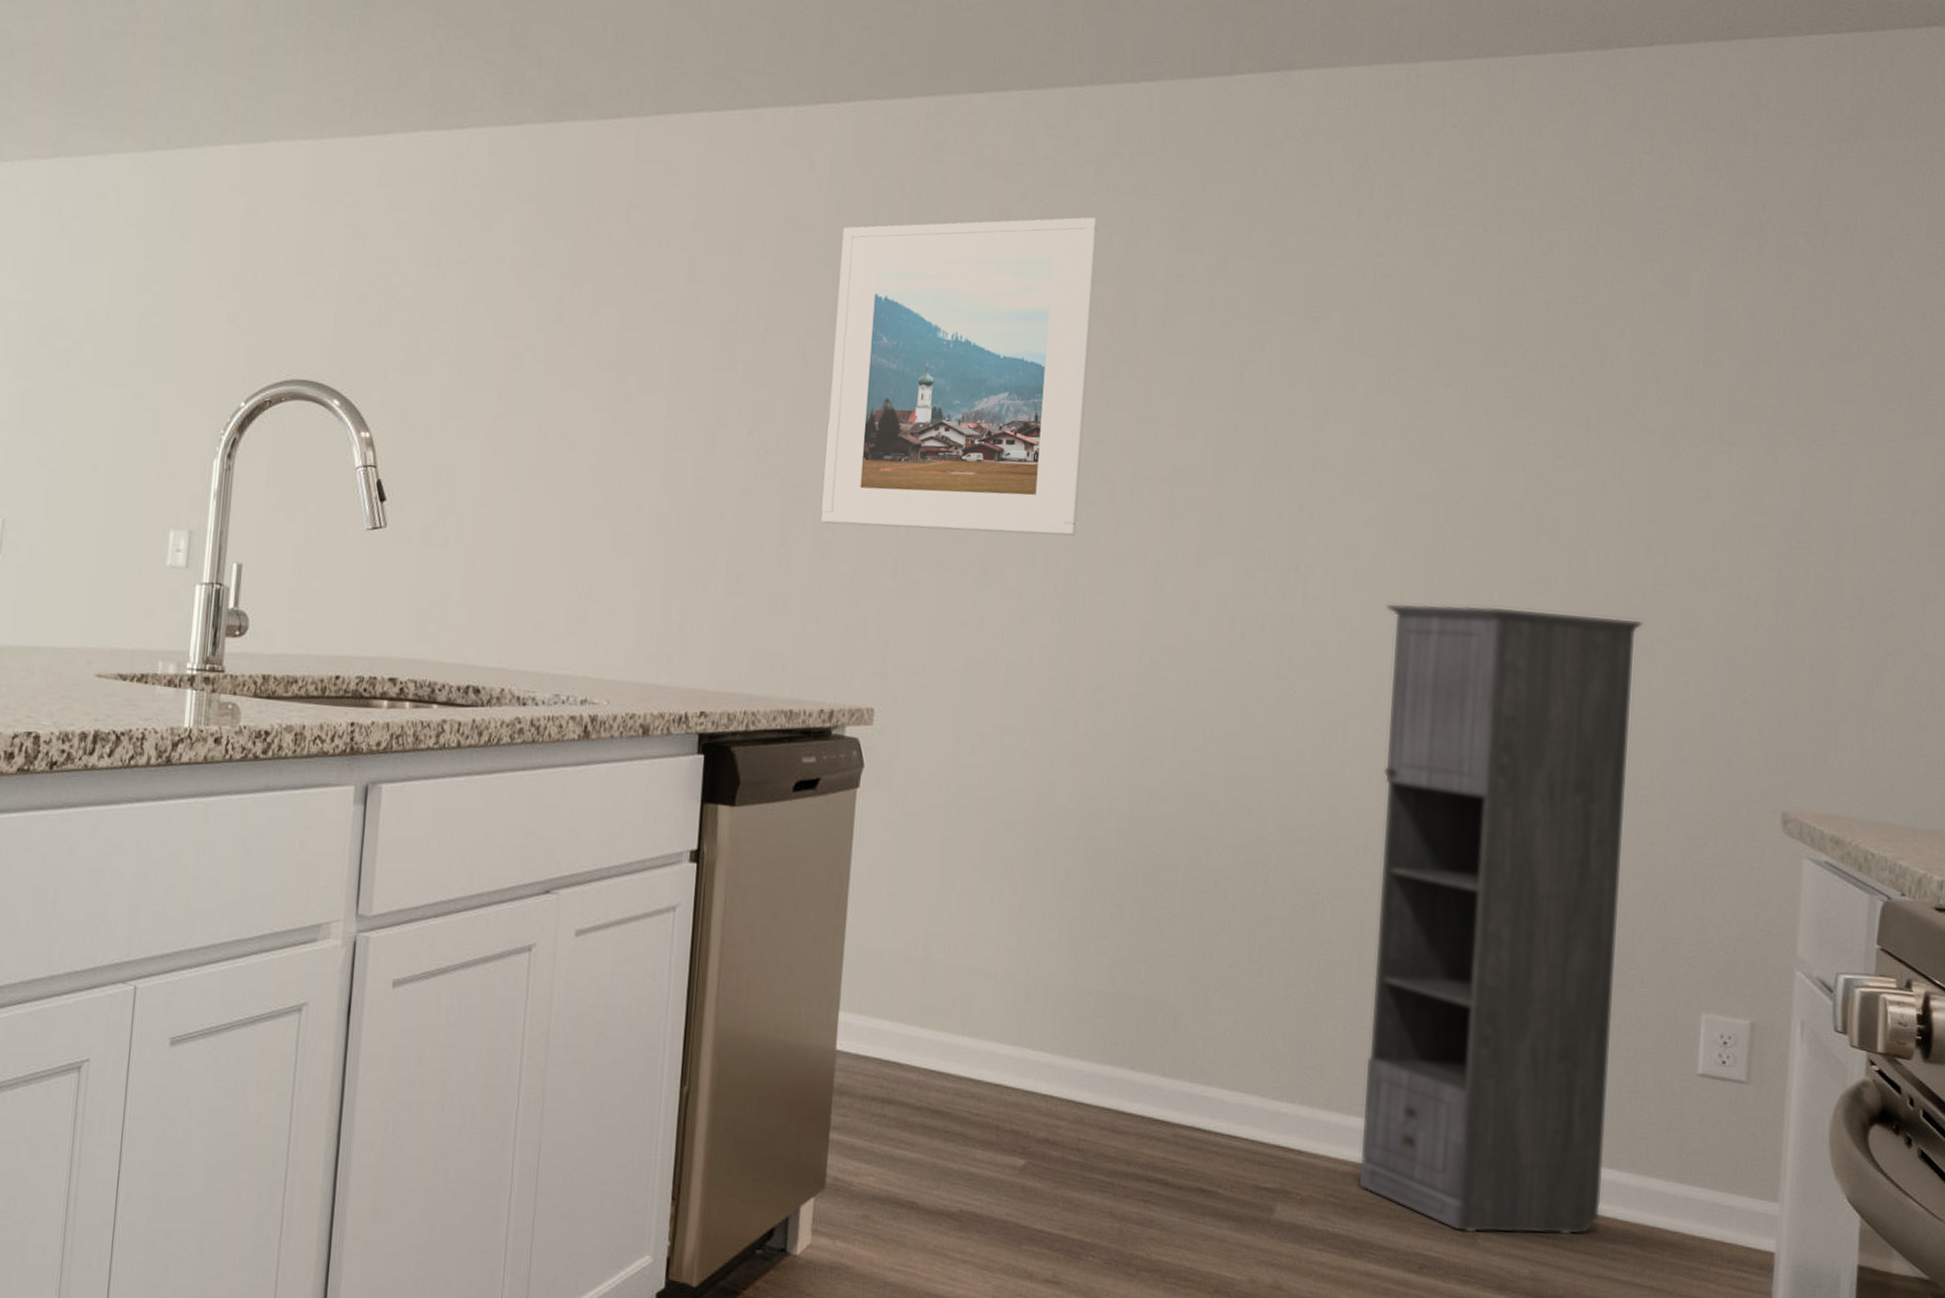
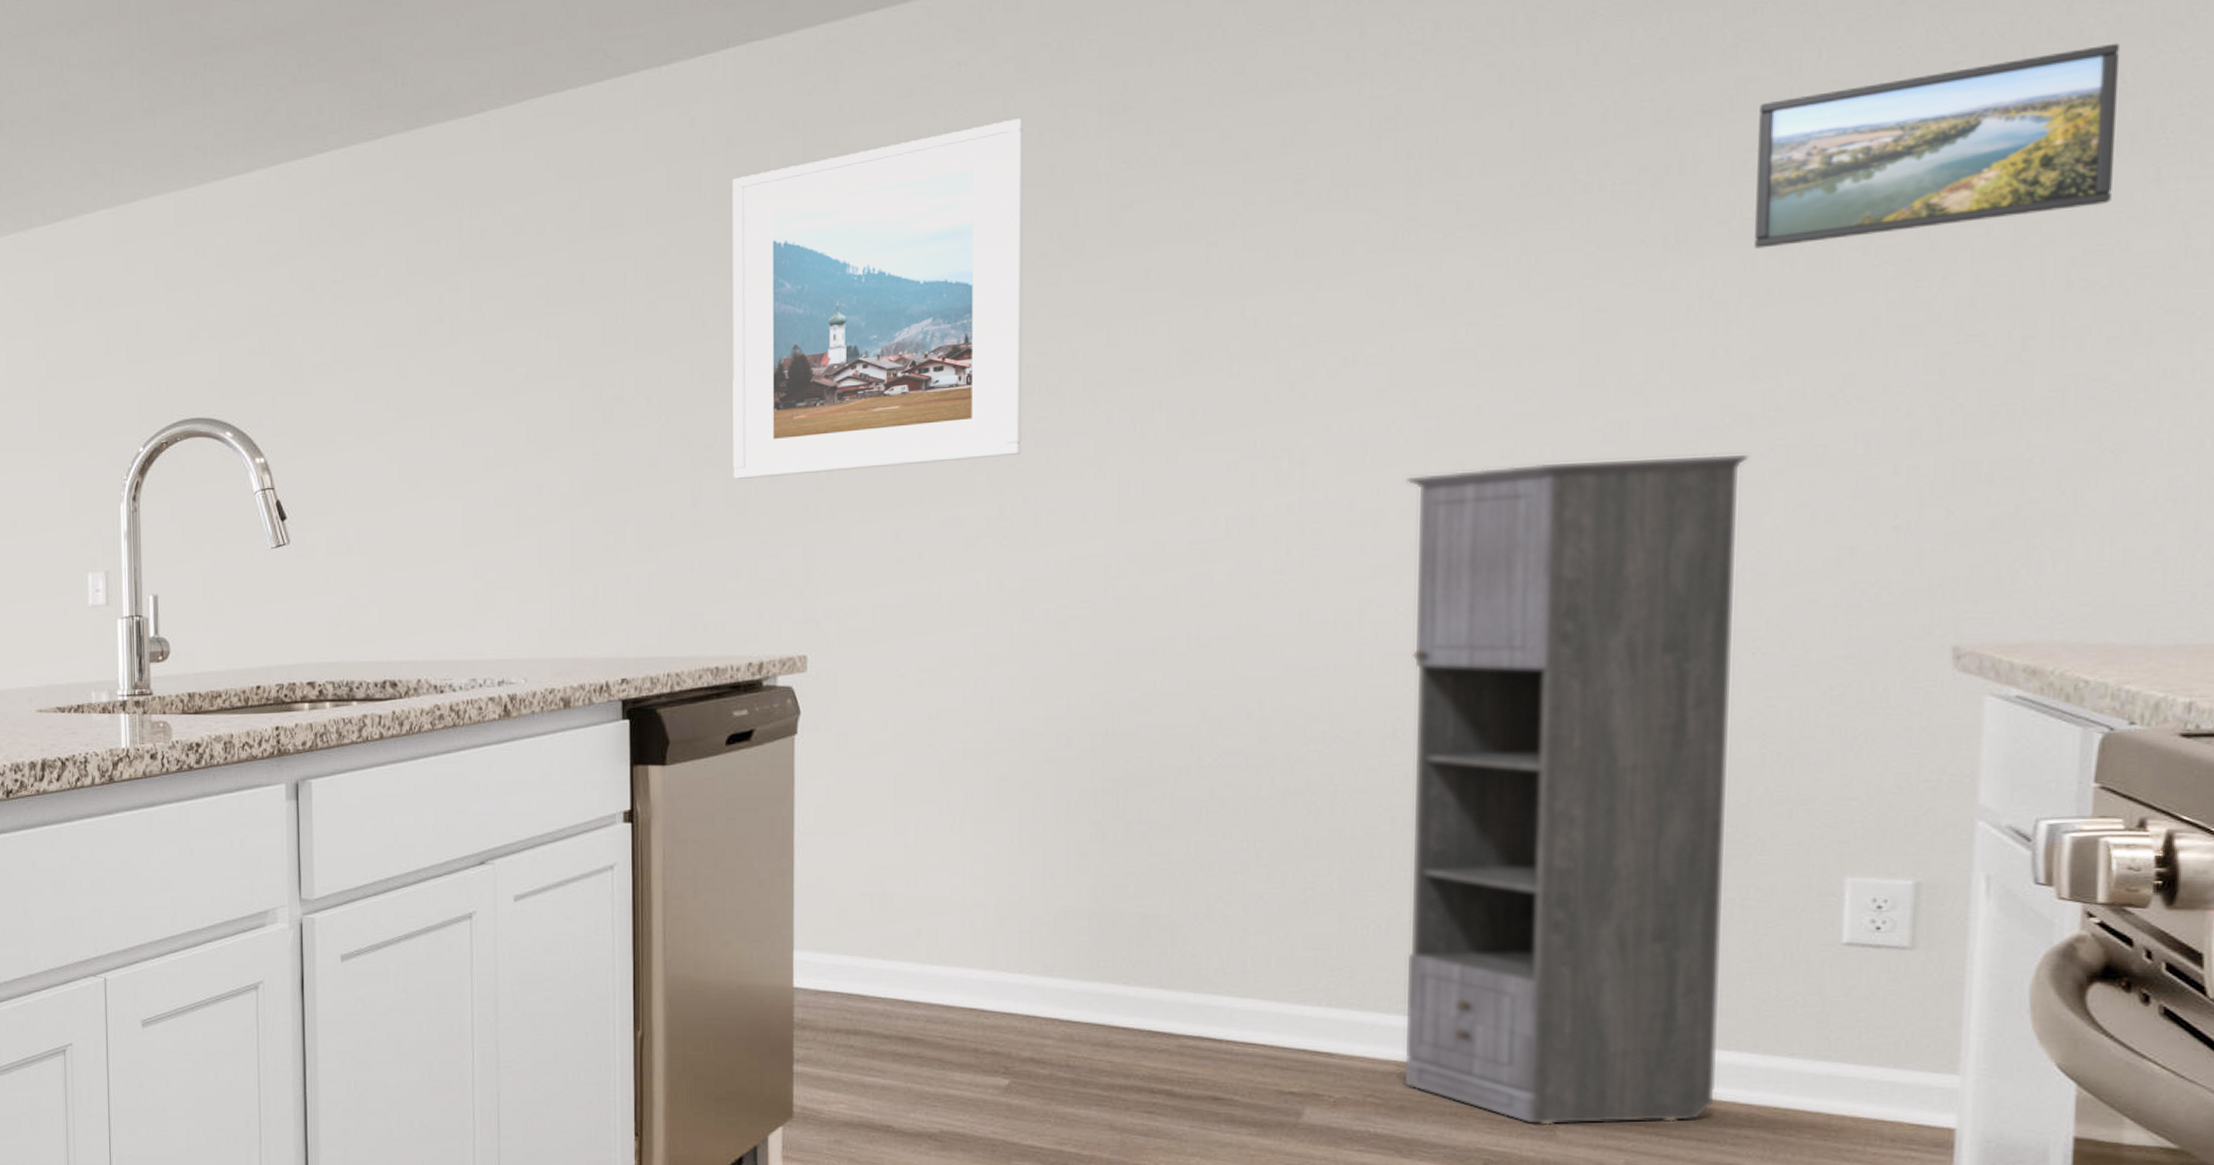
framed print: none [1652,313,1903,446] -> present [1754,43,2119,249]

